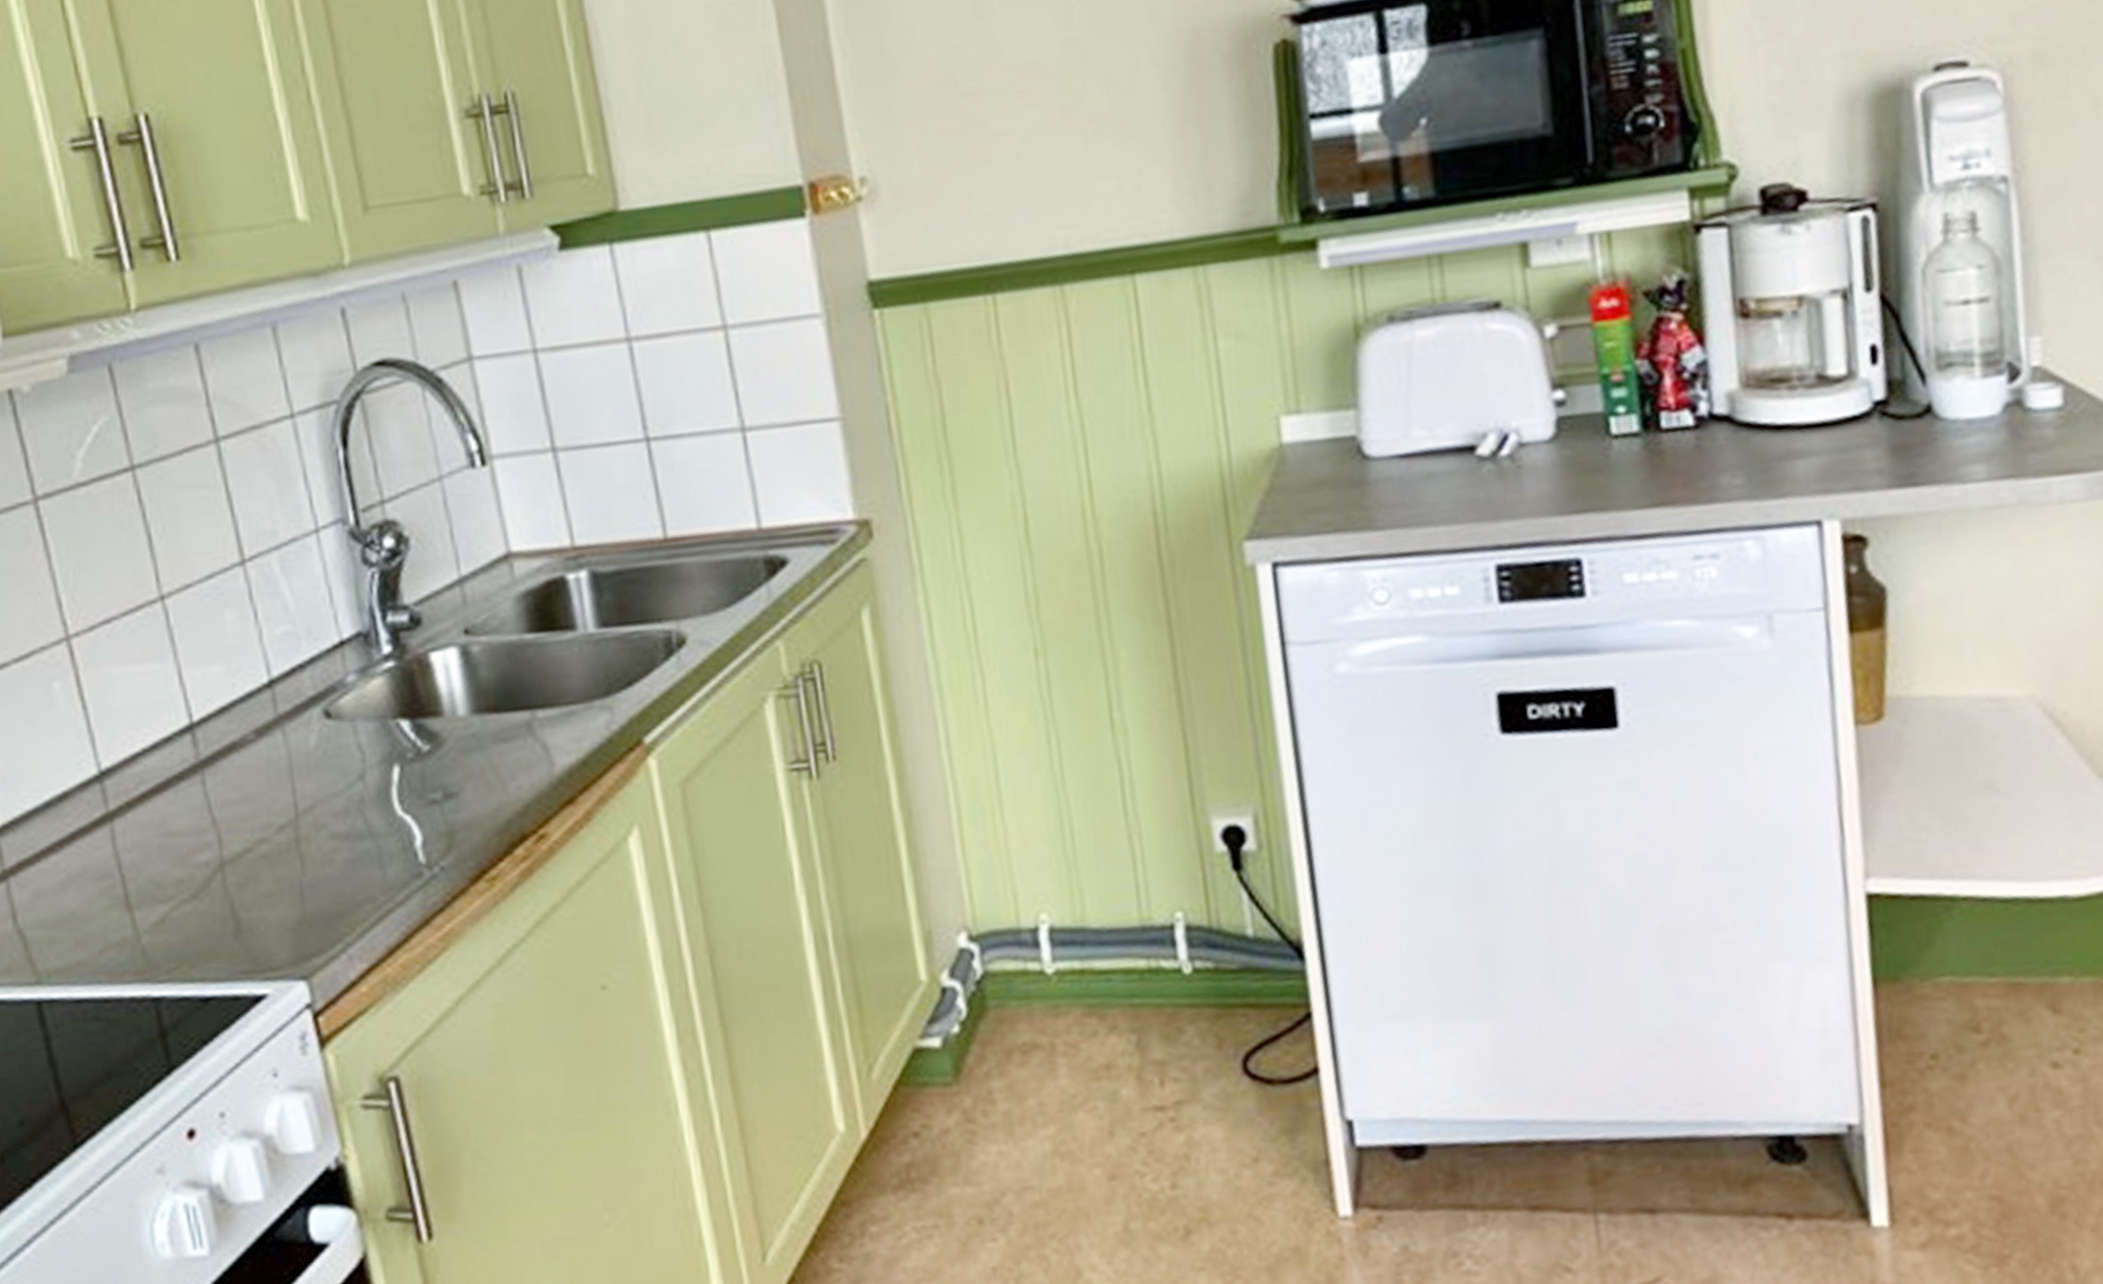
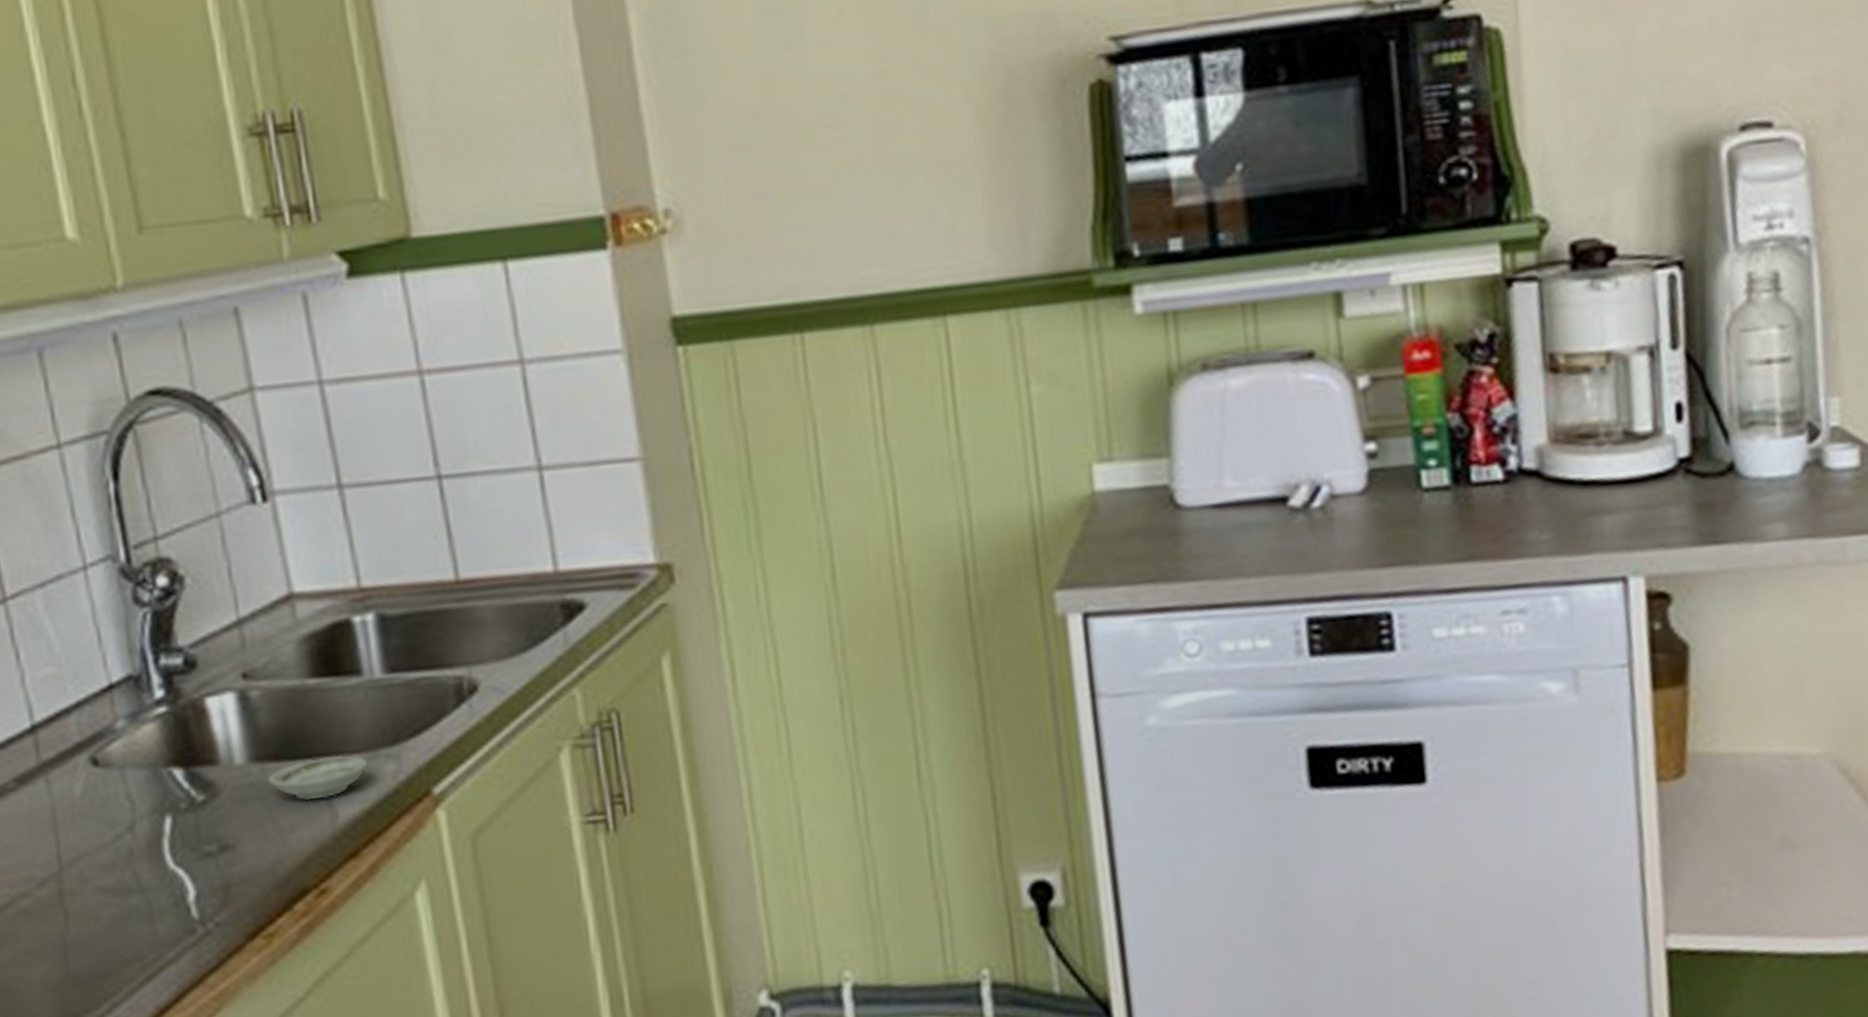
saucer: none [488,706,584,750] -> present [267,755,369,801]

